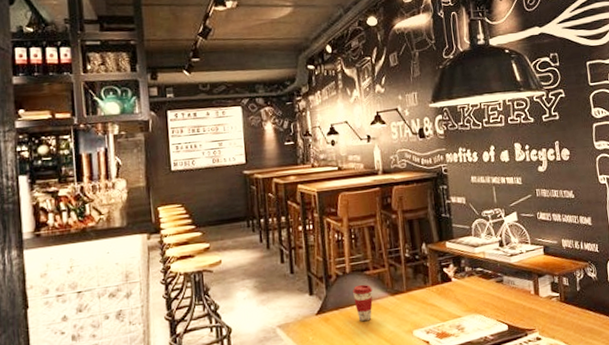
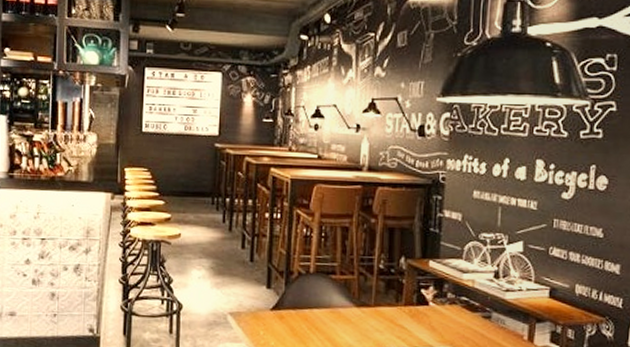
coffee cup: present [353,284,373,322] -> none [314,288,336,329]

